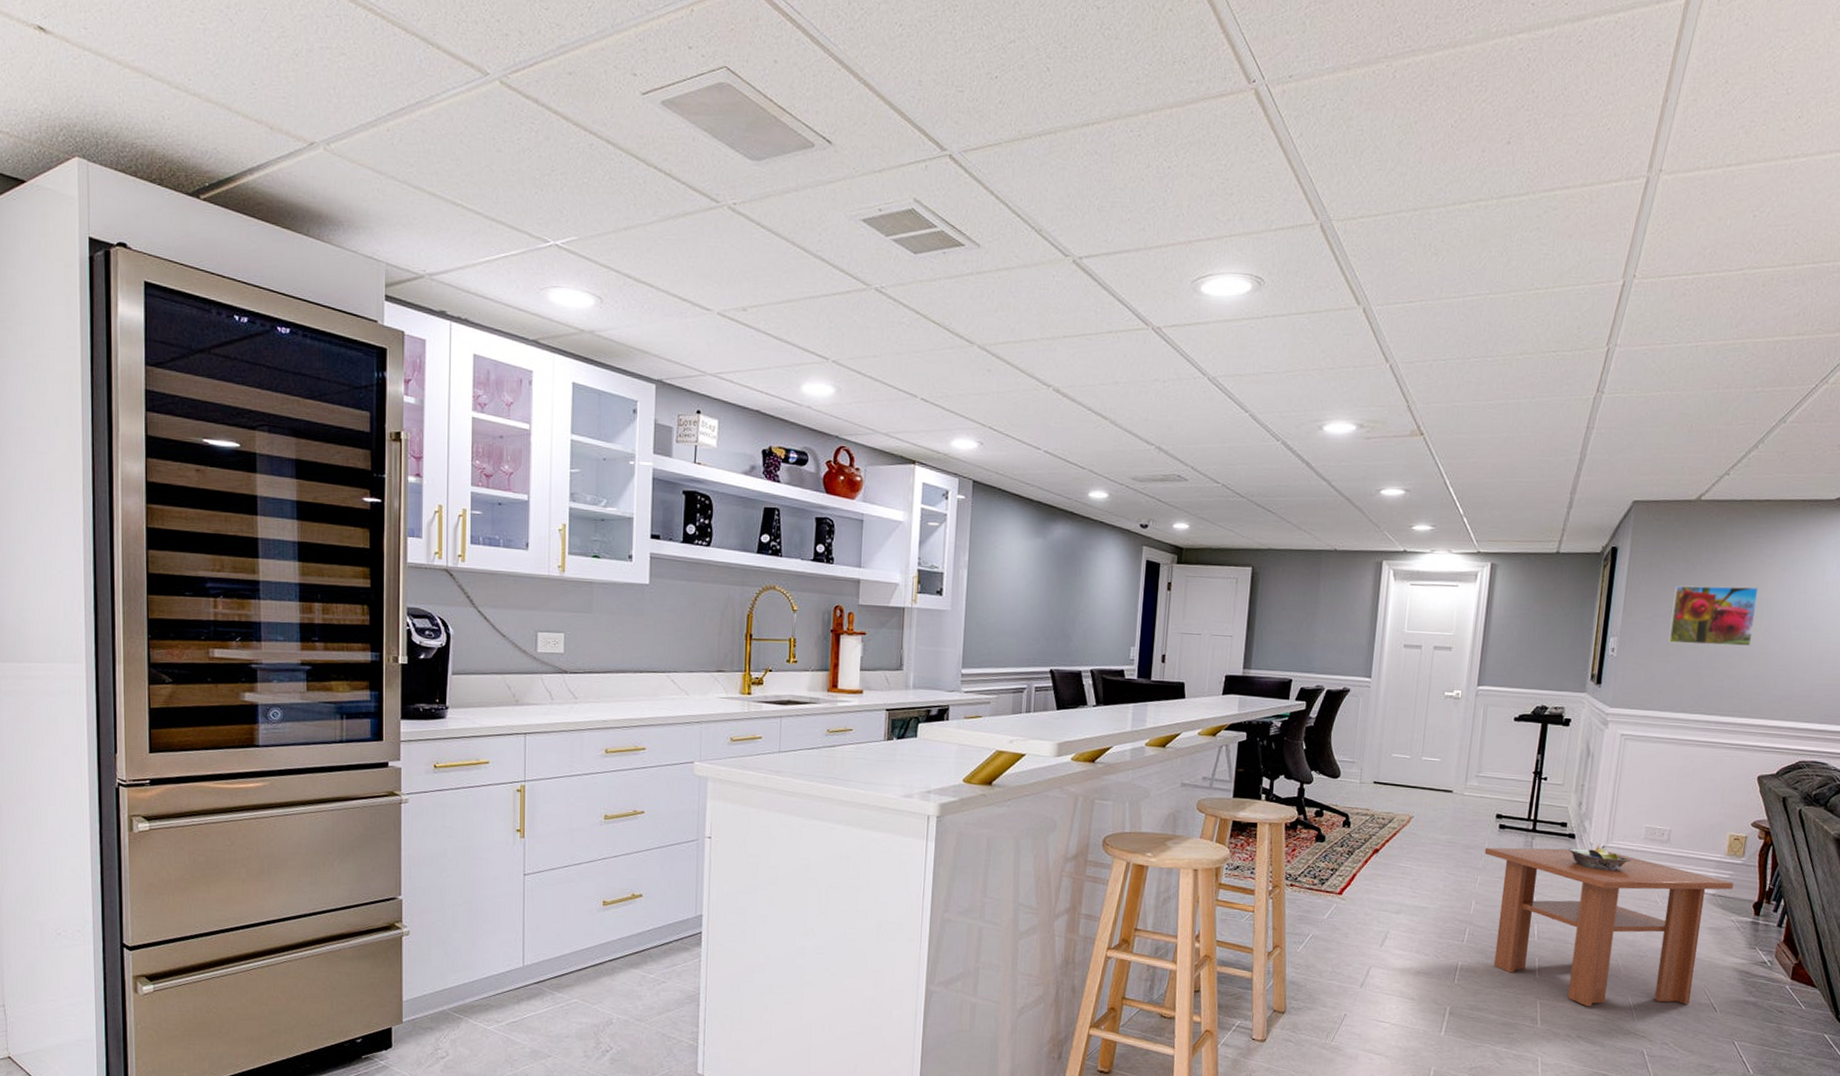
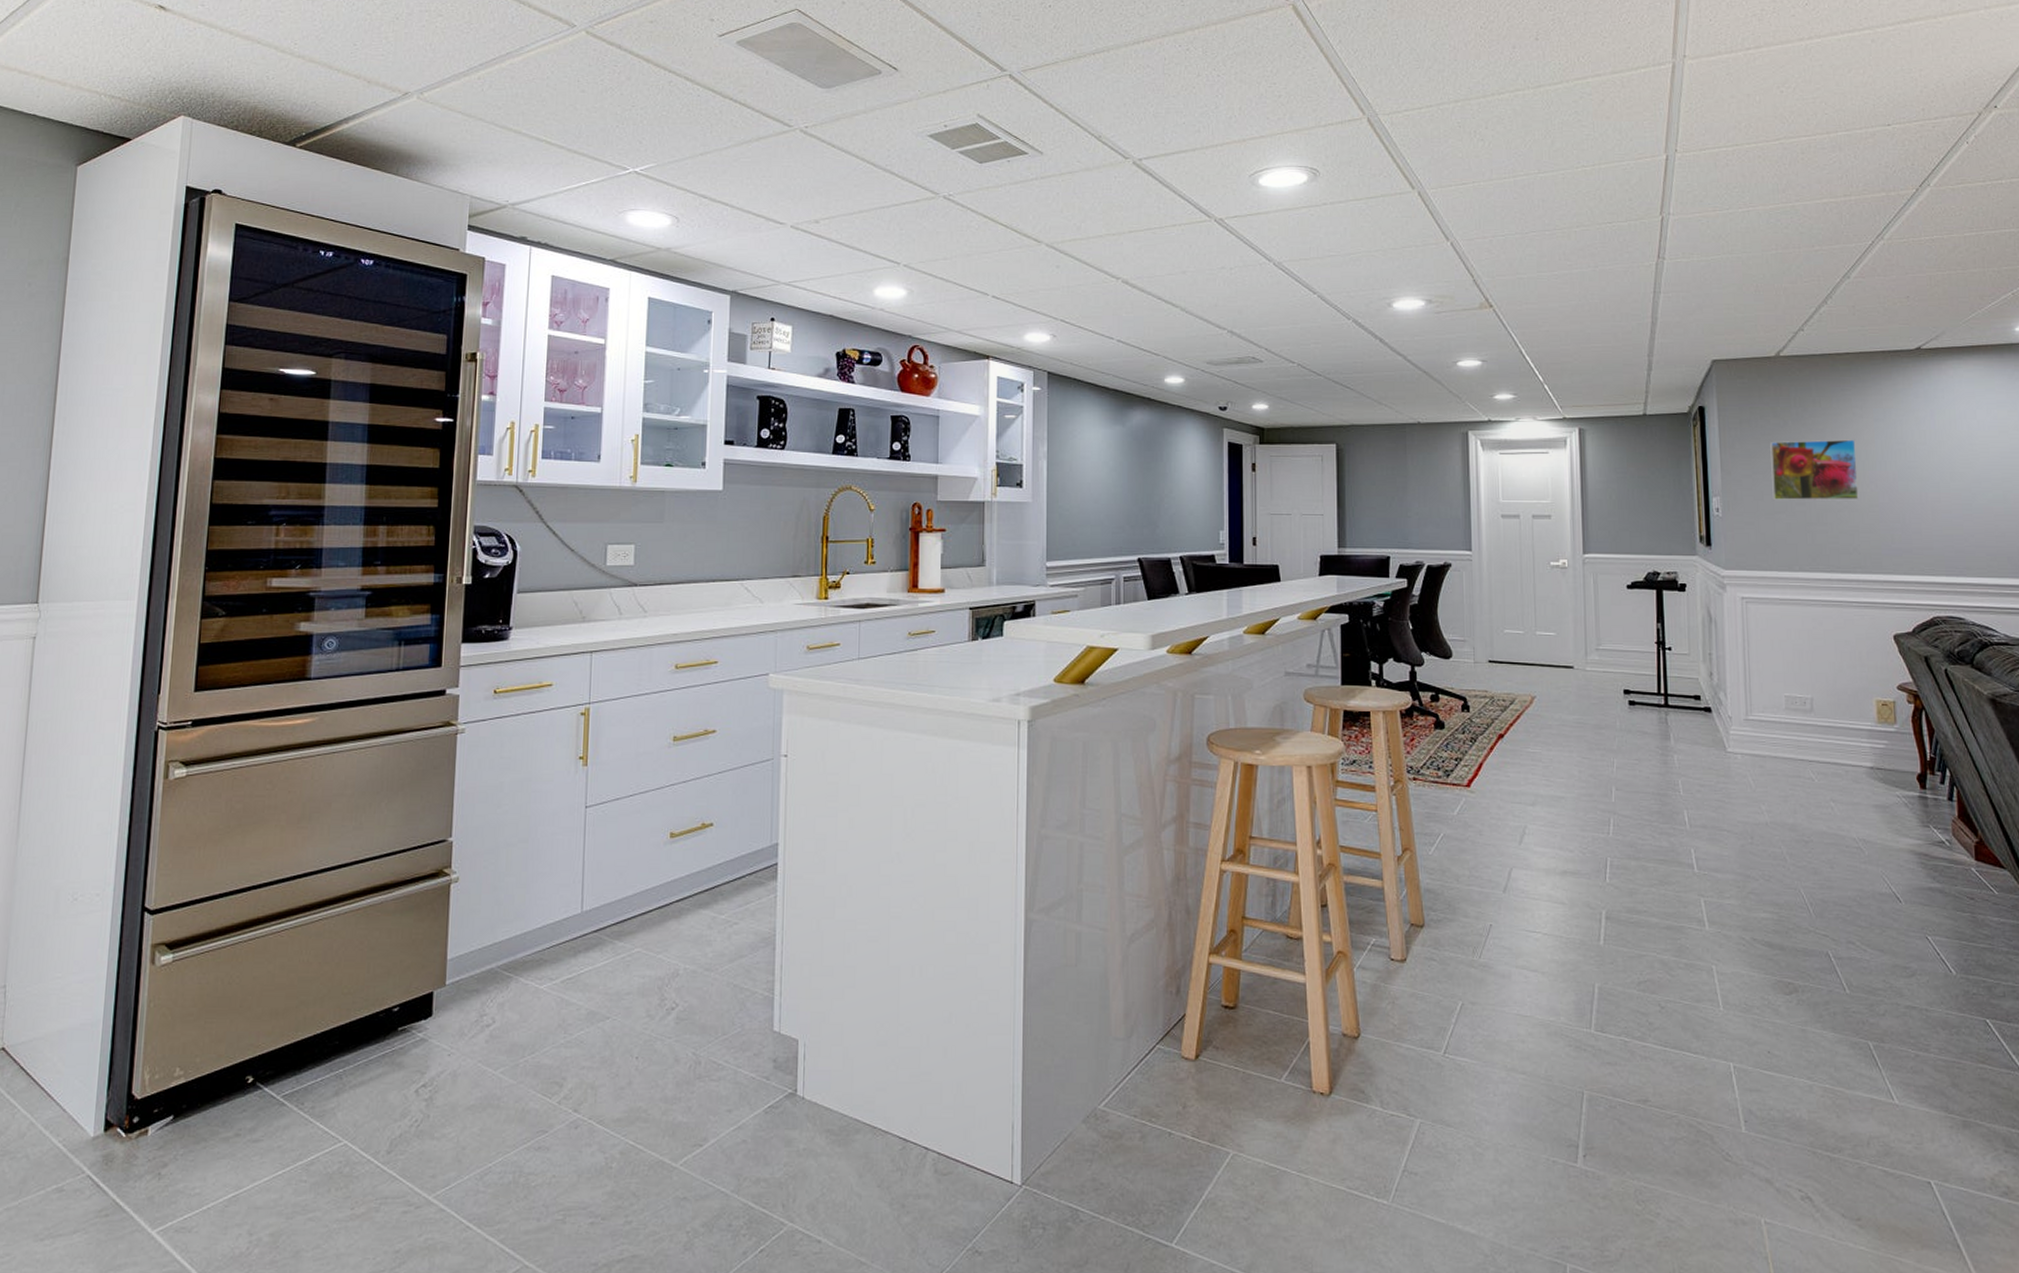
coffee table: present [1484,847,1734,1007] -> none [1617,724,1891,903]
decorative bowl: present [1568,842,1632,871] -> none [1706,715,1777,747]

